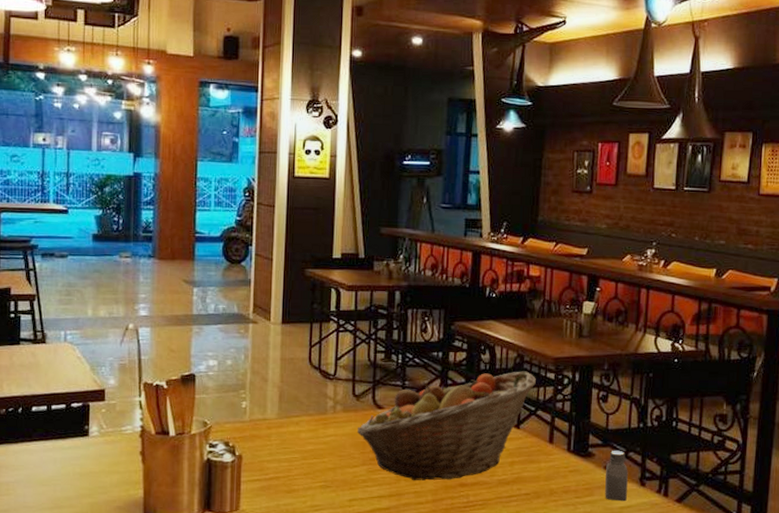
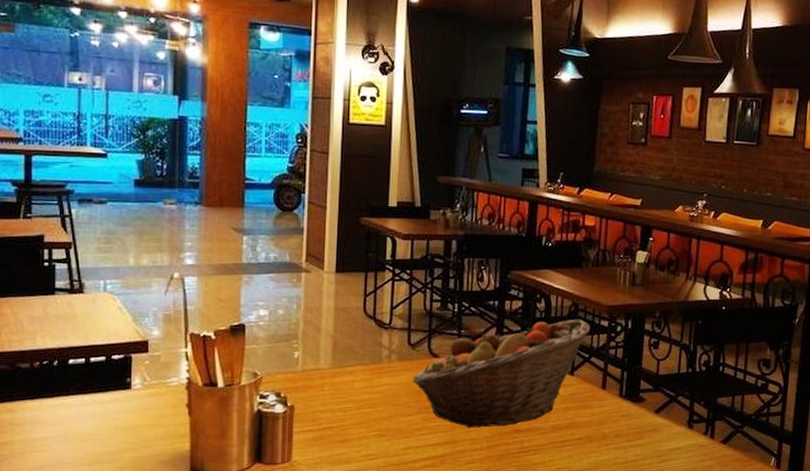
saltshaker: present [605,450,628,502] -> none [655,394,677,444]

